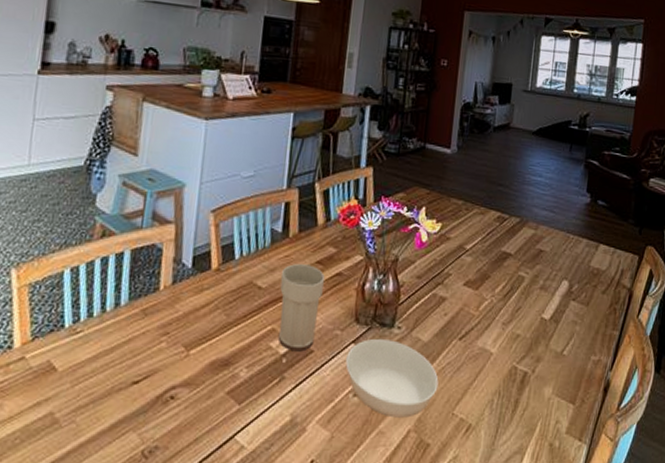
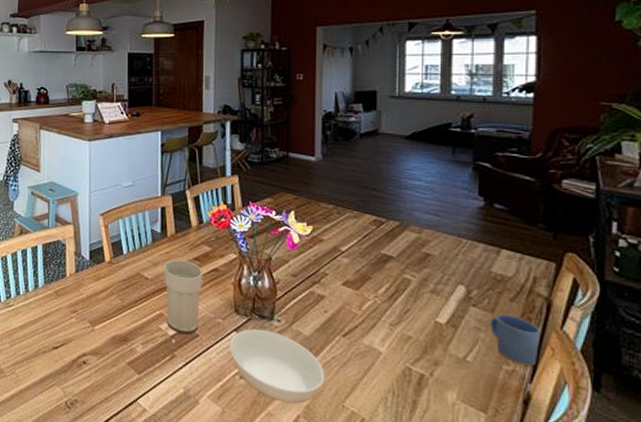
mug: none [584,307,623,354] -> present [490,314,541,366]

